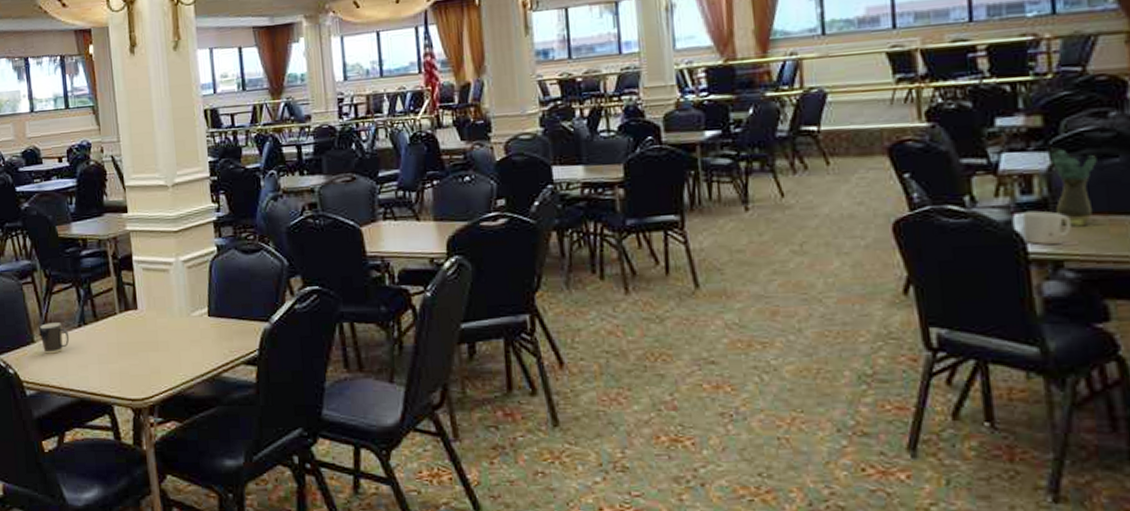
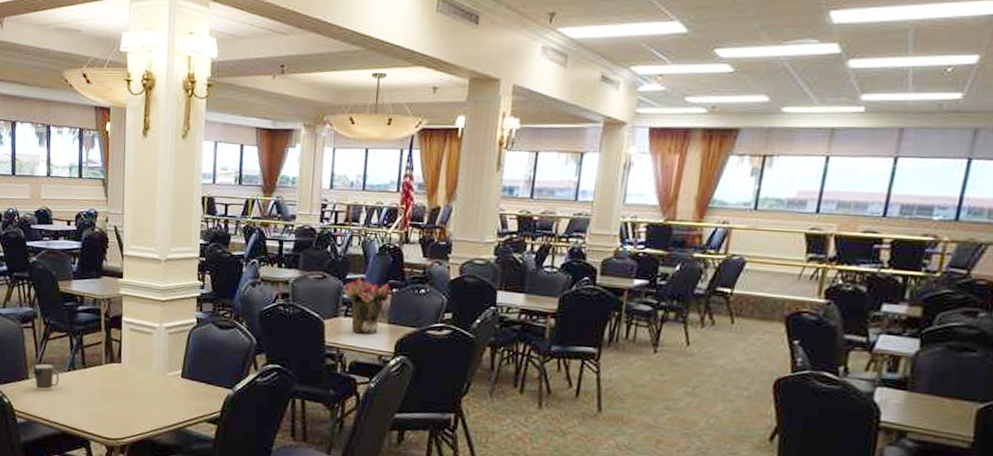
bouquet: none [377,174,434,237] -> present [343,278,393,335]
mug: present [1022,210,1073,246] -> none [879,386,923,418]
vase: present [1049,146,1097,227] -> none [911,335,959,406]

